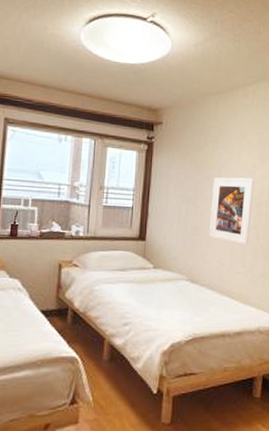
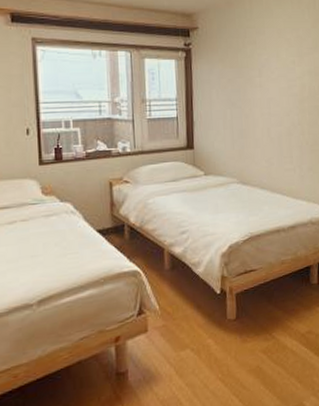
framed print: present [209,177,255,245] -> none [255,76,296,142]

